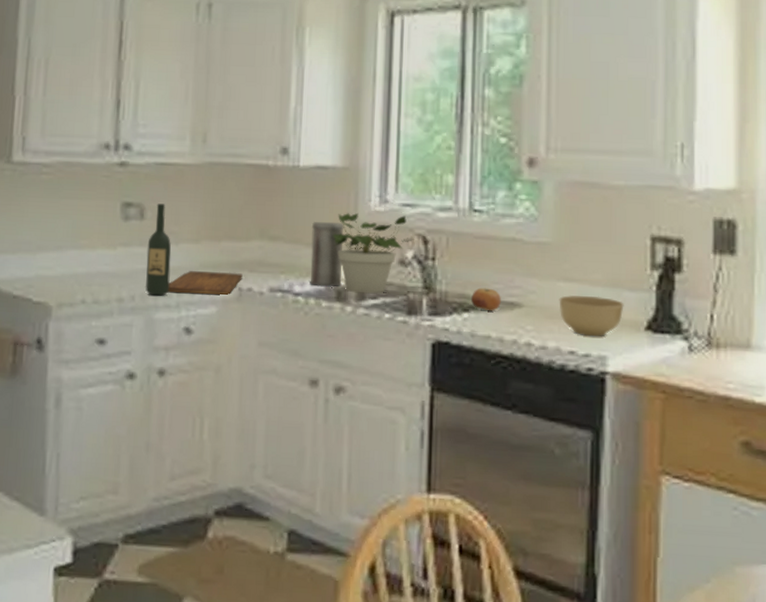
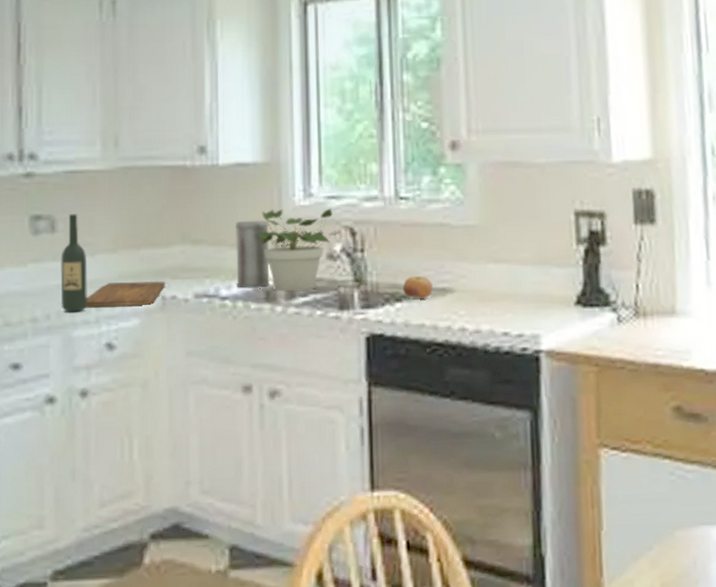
bowl: present [559,295,624,337] -> none [489,275,553,317]

